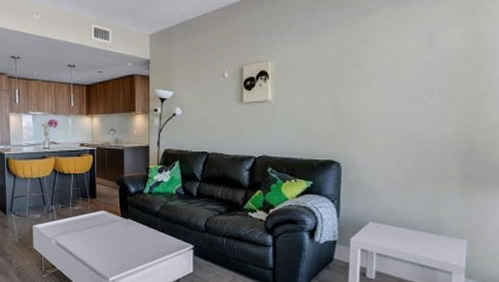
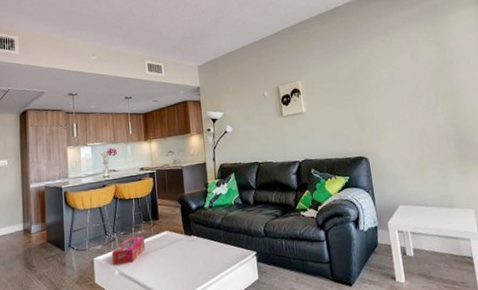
tissue box: none [50,211,82,236] -> present [112,236,146,266]

